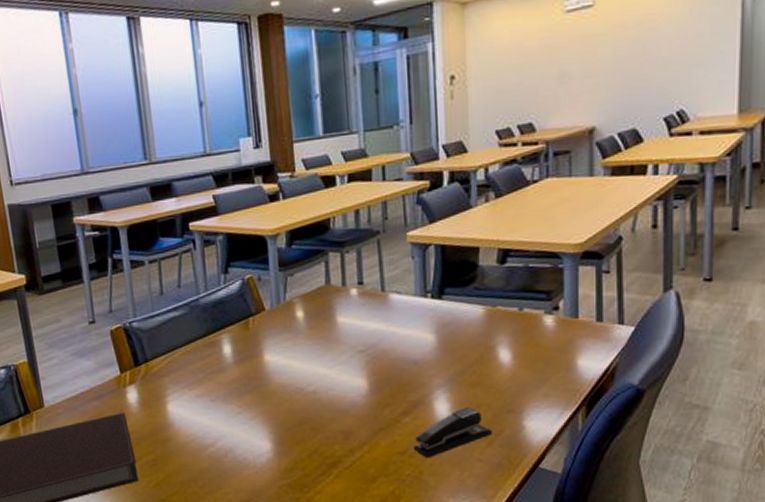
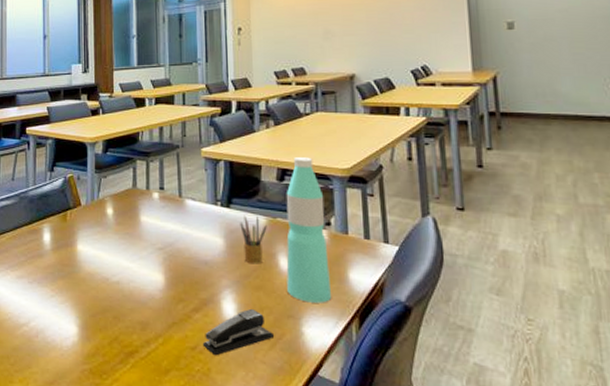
pencil box: none [454,306,485,360] -> present [240,215,267,264]
water bottle: none [507,233,558,395] -> present [286,157,332,303]

